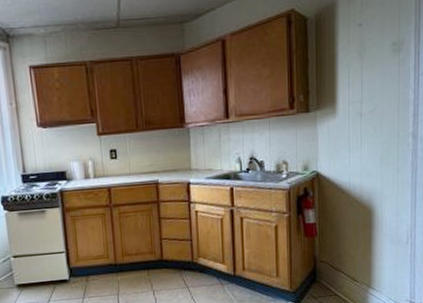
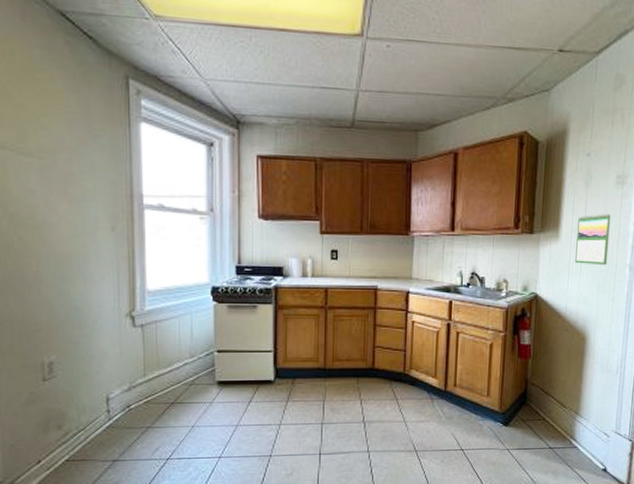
calendar: none [355,82,389,138] -> present [575,212,611,266]

